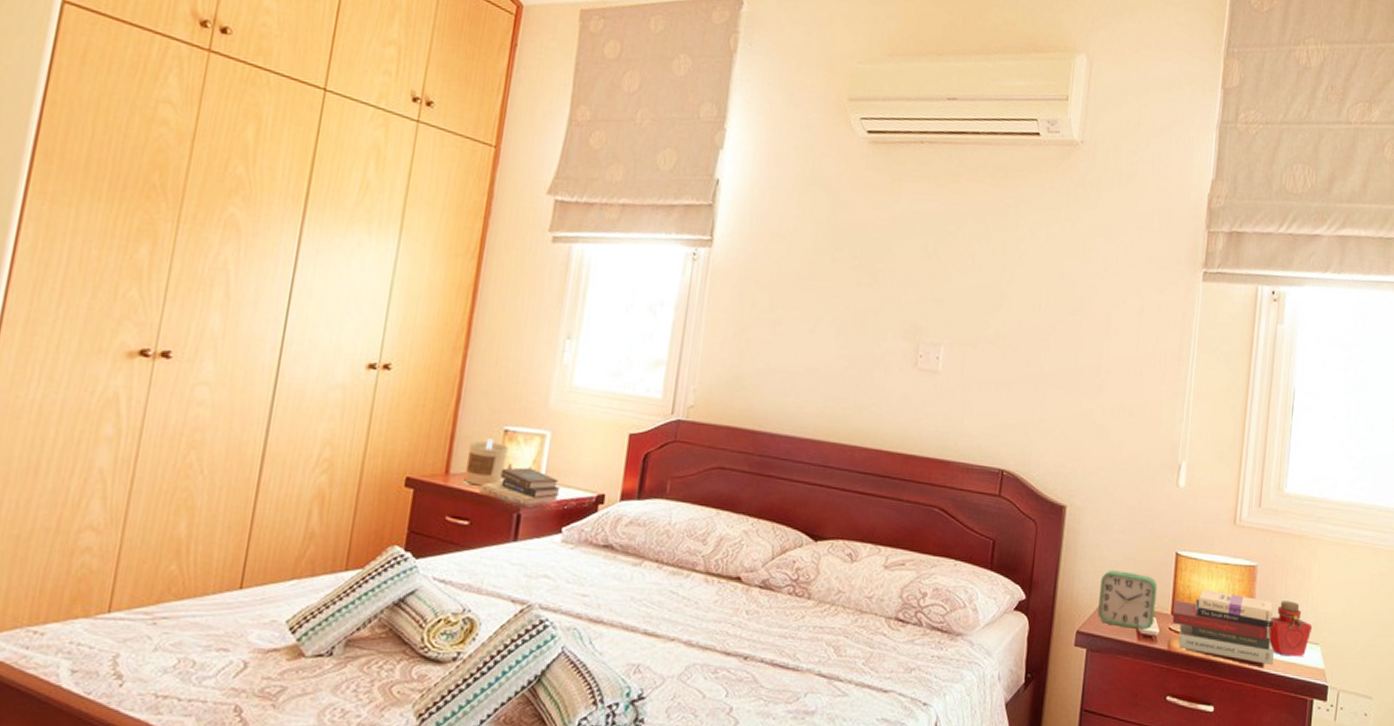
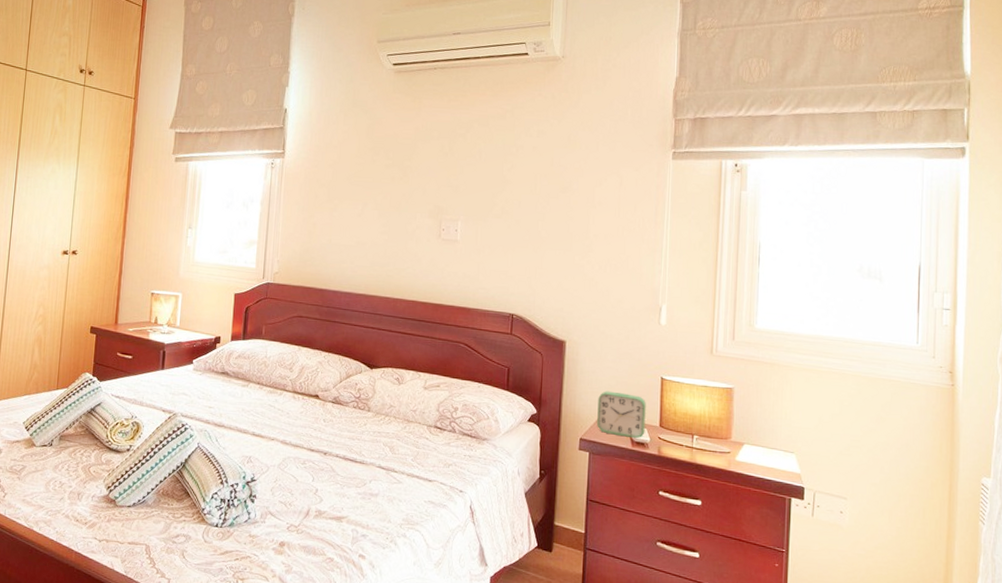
candle: present [464,439,508,486] -> none [127,299,154,332]
books: present [478,467,561,509] -> none [137,318,190,347]
books: present [1172,589,1274,668] -> none [661,406,753,471]
potion bottle: present [1268,601,1313,656] -> none [747,416,788,462]

